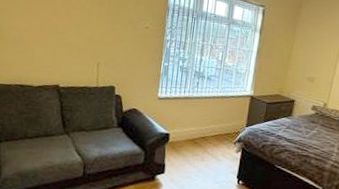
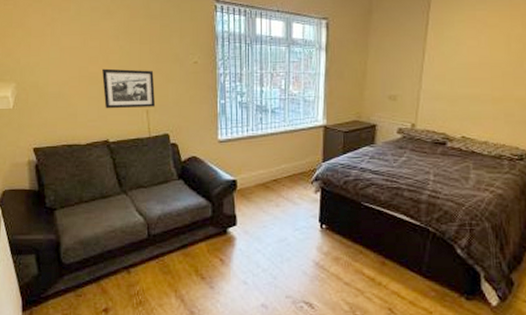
picture frame: none [60,22,109,61] -> present [102,68,155,109]

